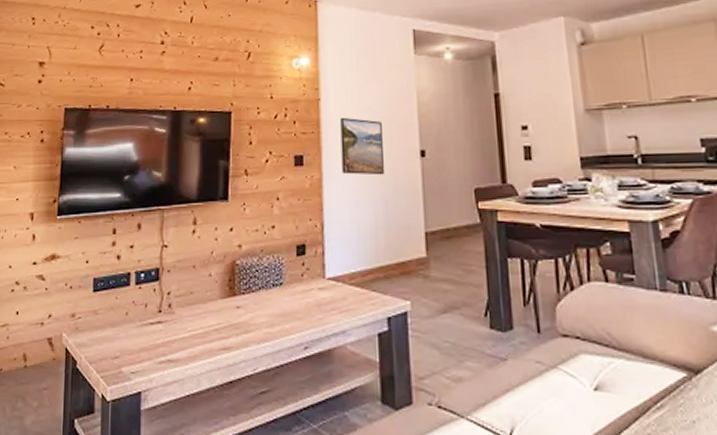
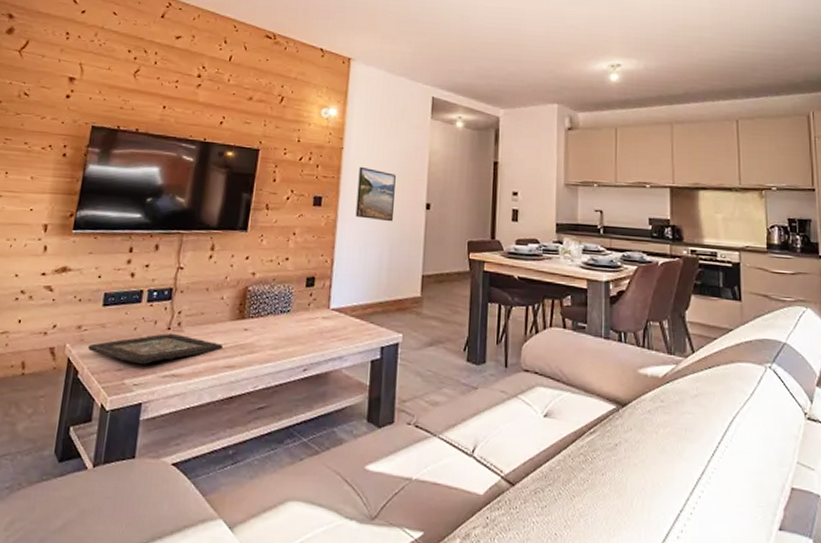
decorative tray: none [84,315,216,351] -> present [88,332,223,365]

